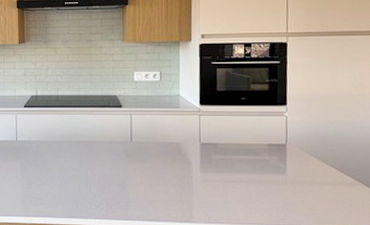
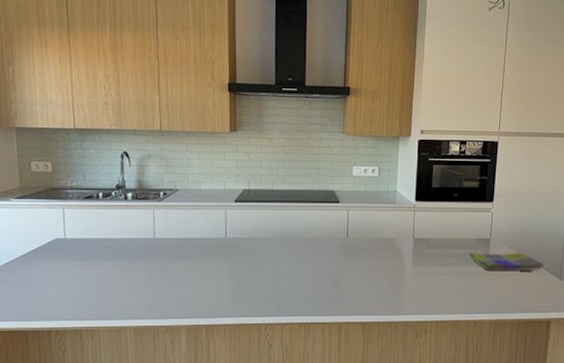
dish towel: none [263,158,354,180] -> present [469,252,544,271]

